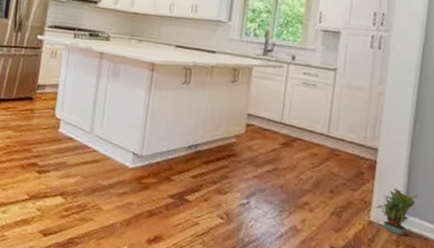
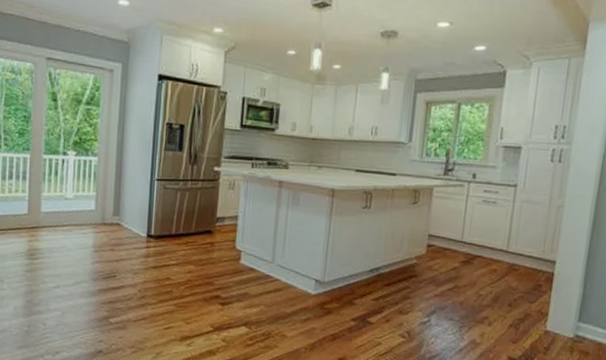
potted plant: present [374,187,419,235] -> none [551,297,593,342]

